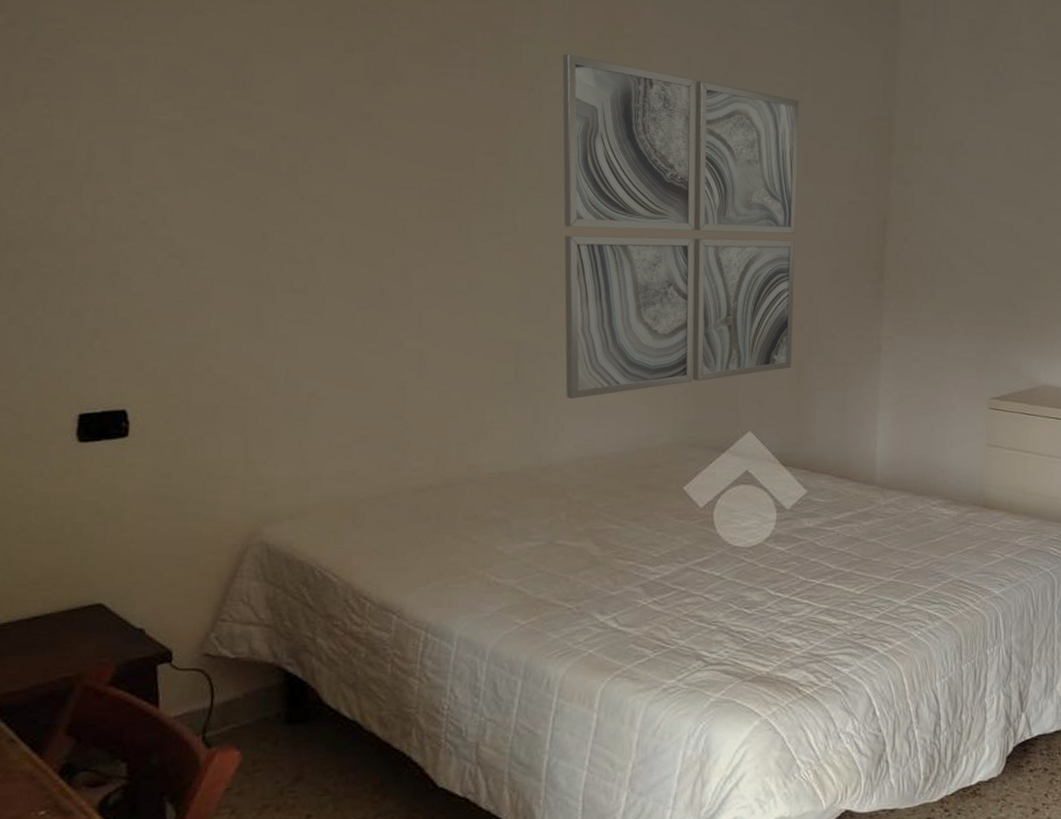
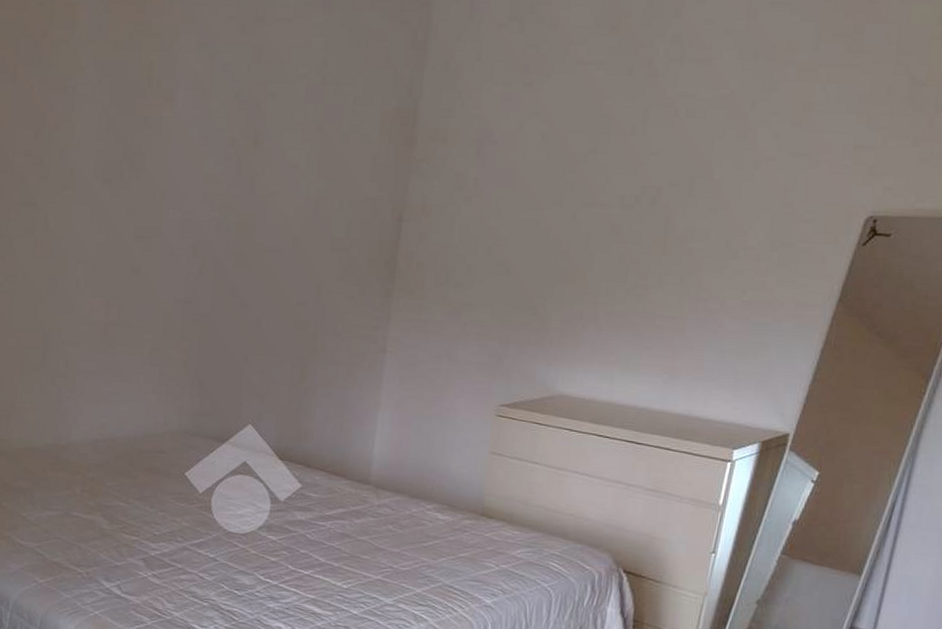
wall art: present [562,53,799,399] -> none [85,55,320,385]

